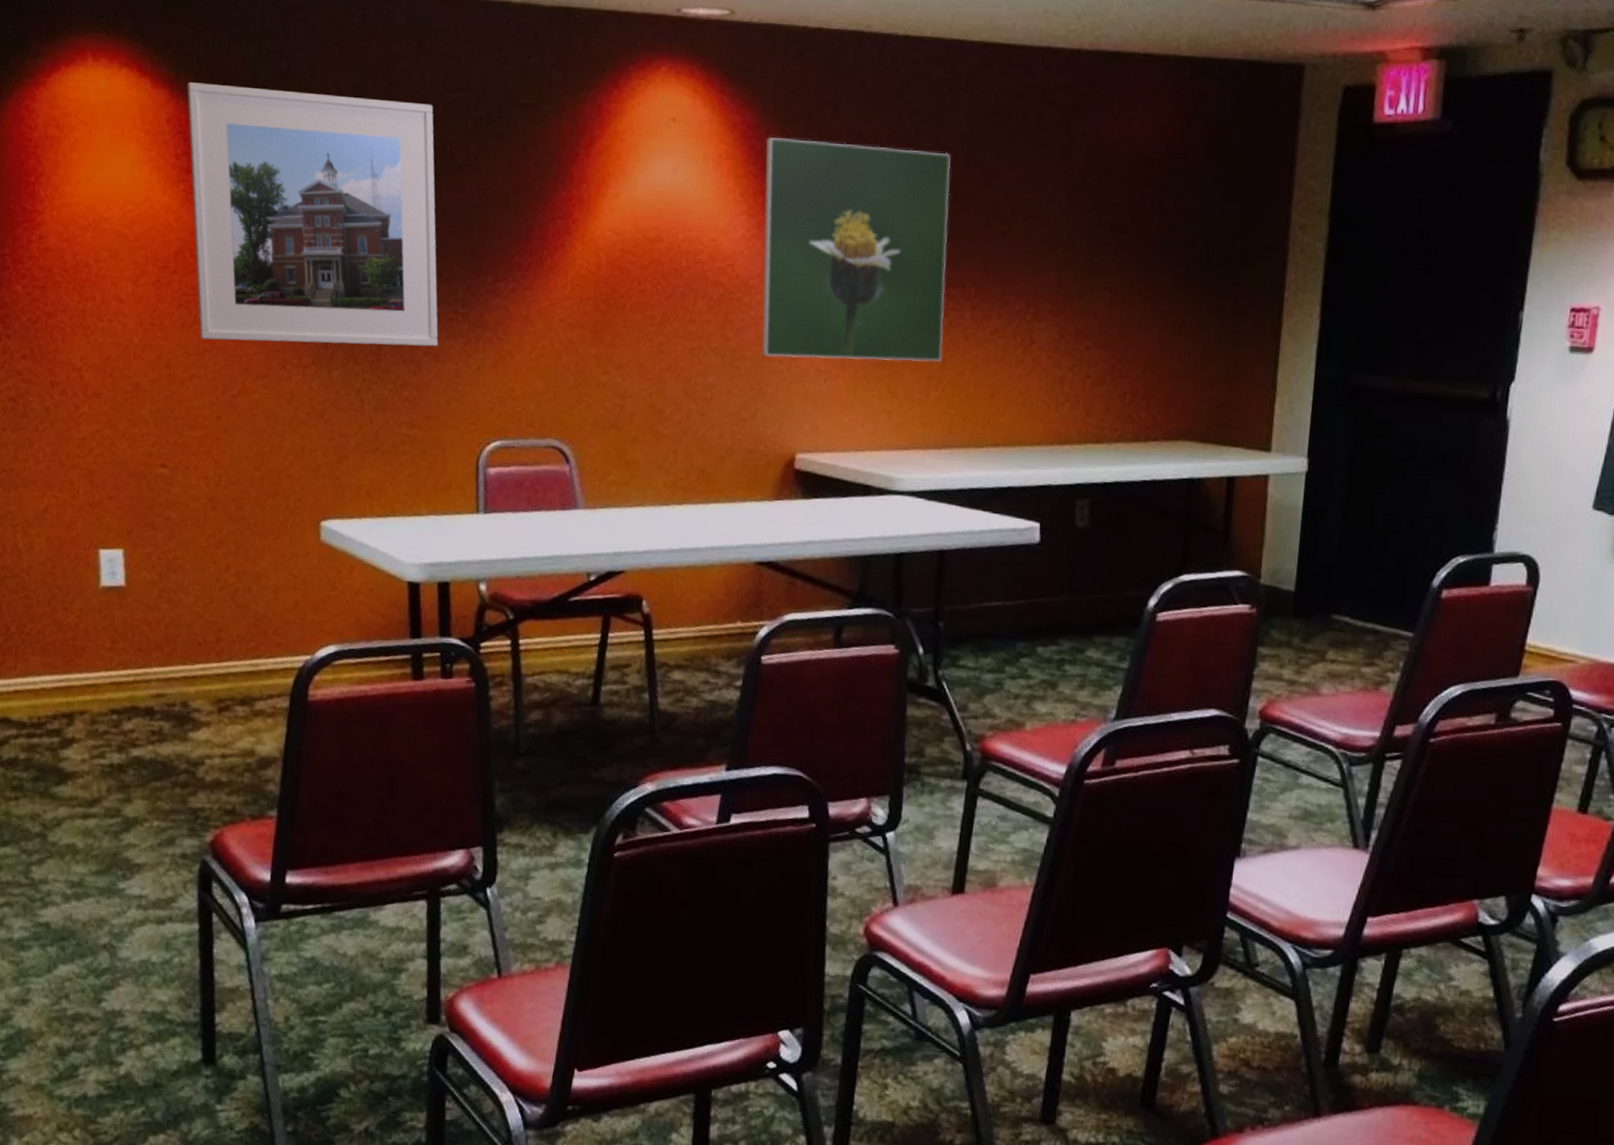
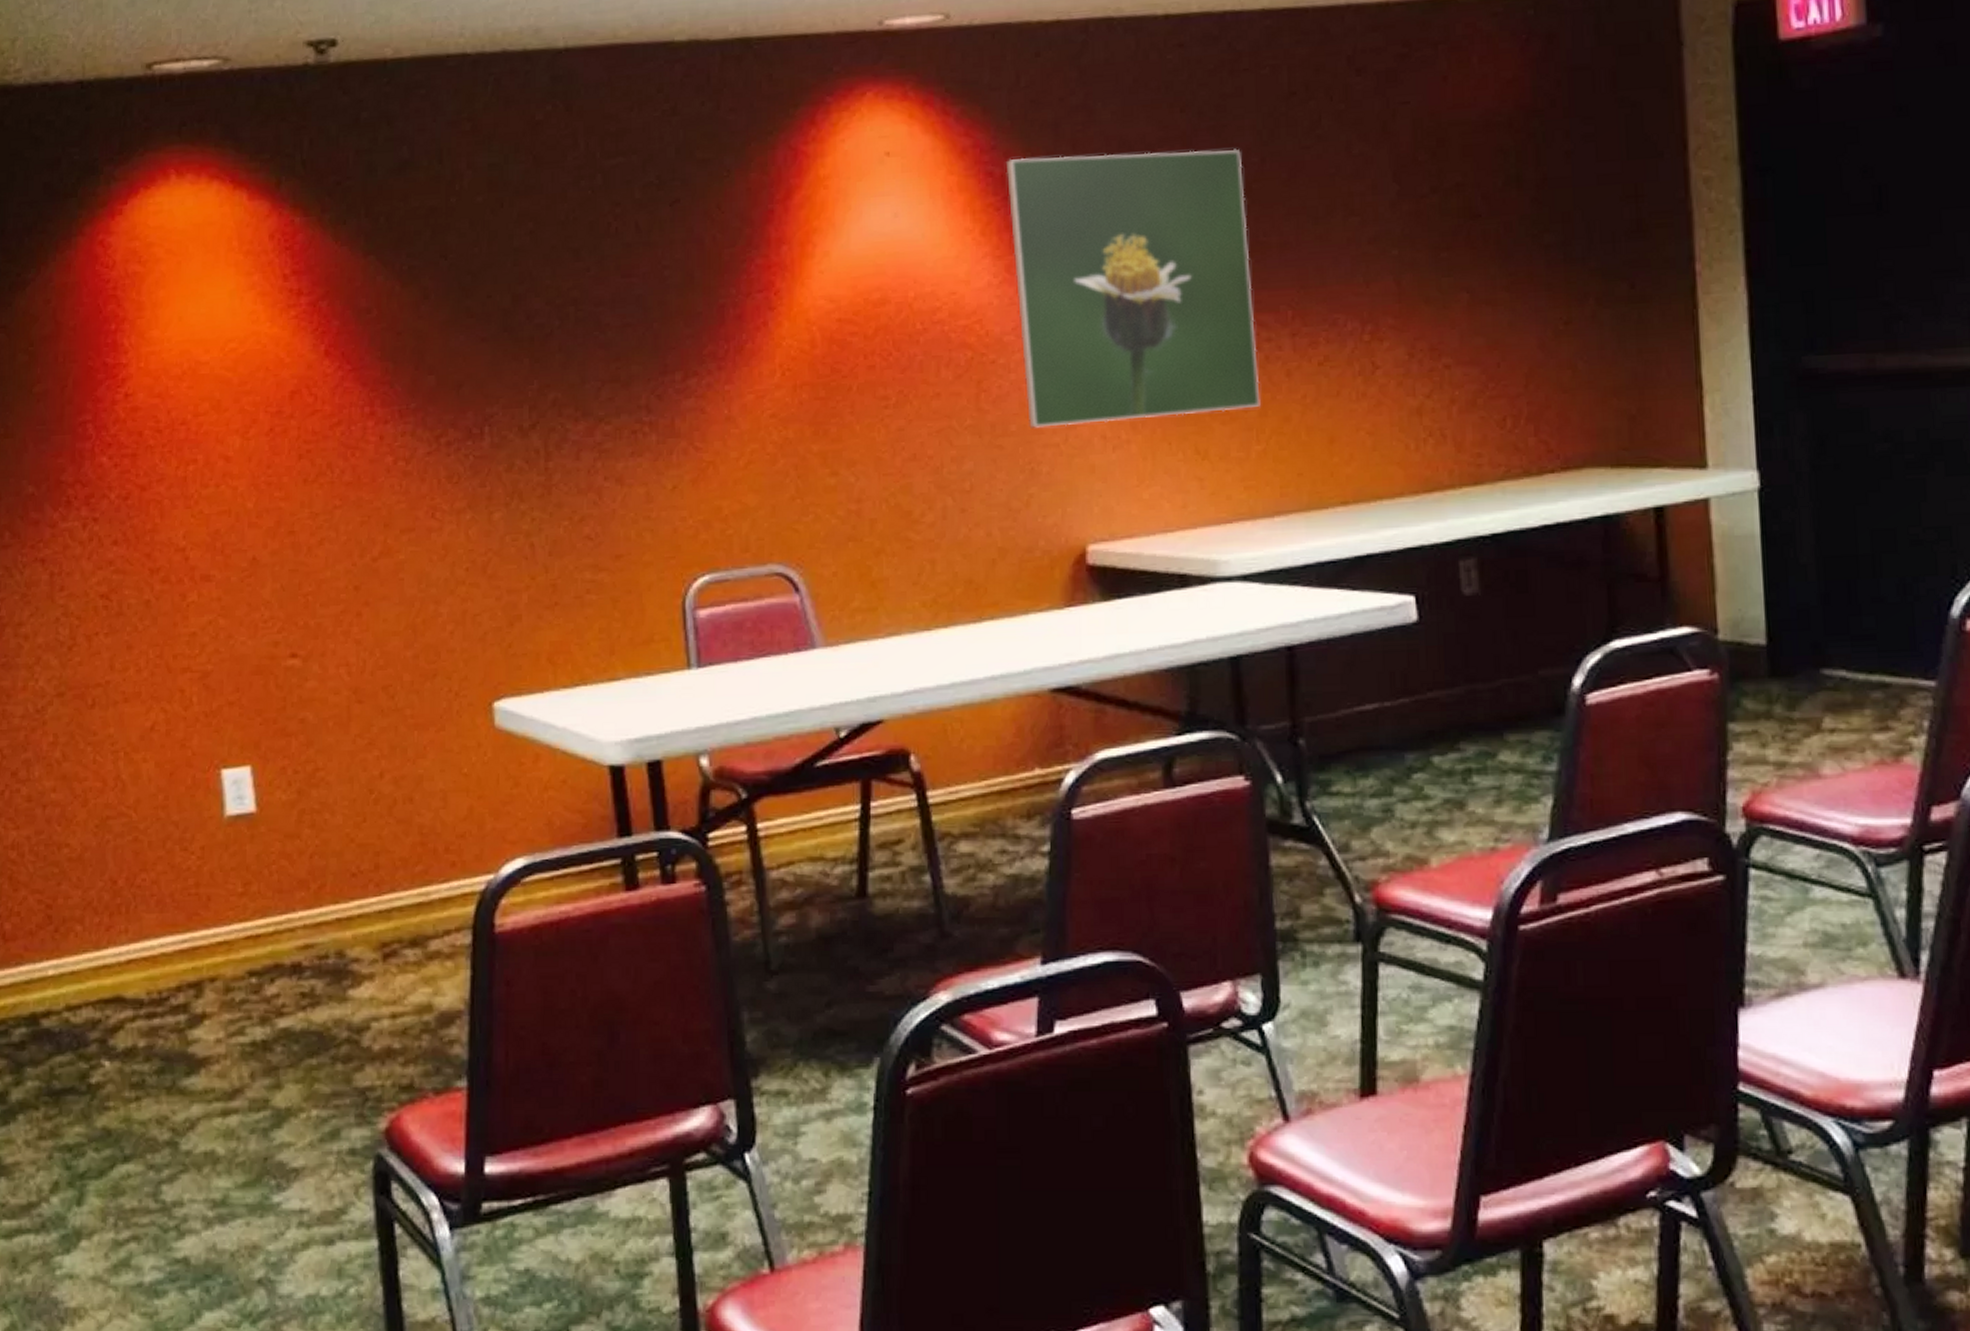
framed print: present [187,82,439,347] -> none [291,175,622,495]

